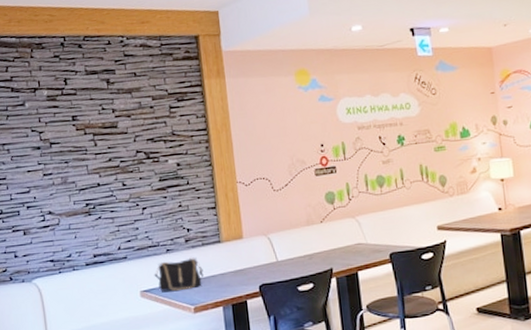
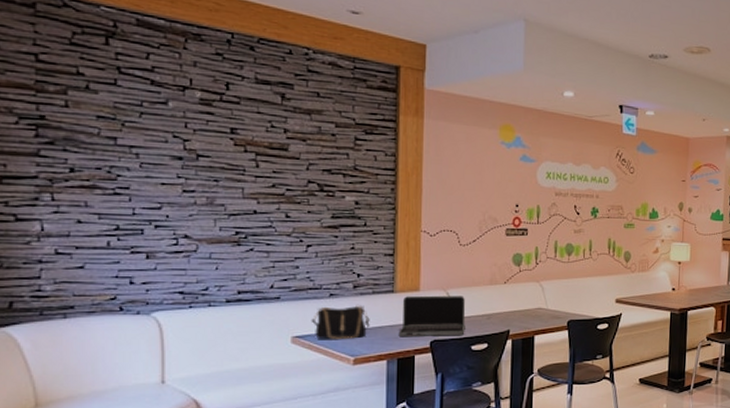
laptop: none [229,239,290,284] -> present [398,295,466,337]

